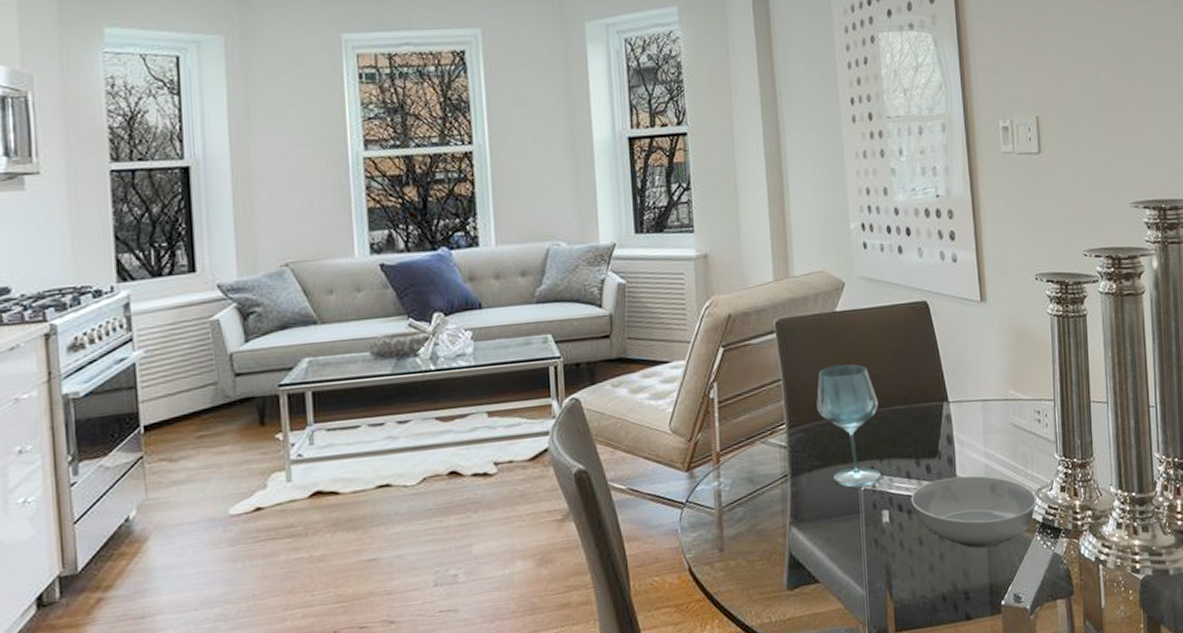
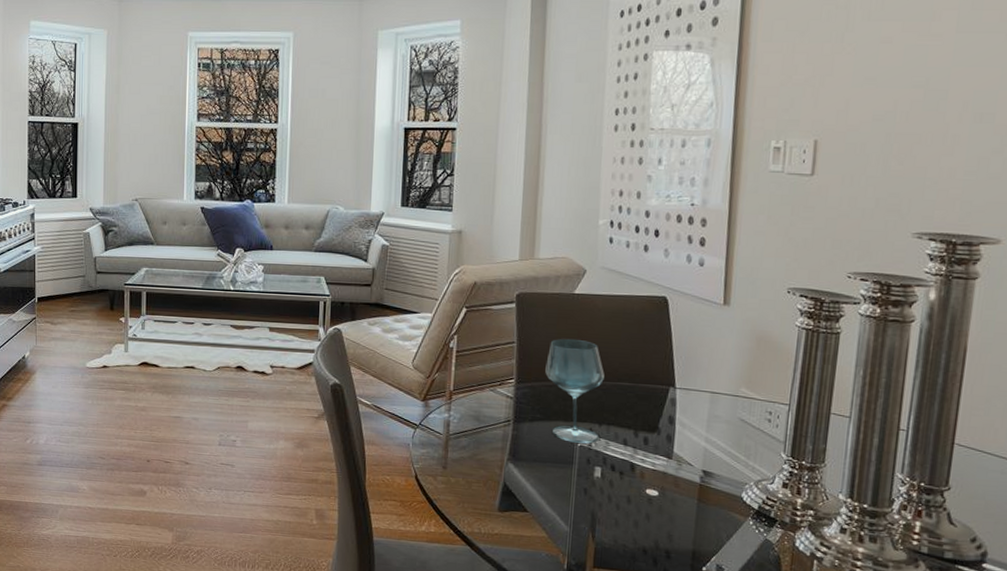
decorative bowl: present [367,331,434,361] -> none [187,259,235,279]
bowl: present [910,475,1037,549] -> none [624,452,755,520]

